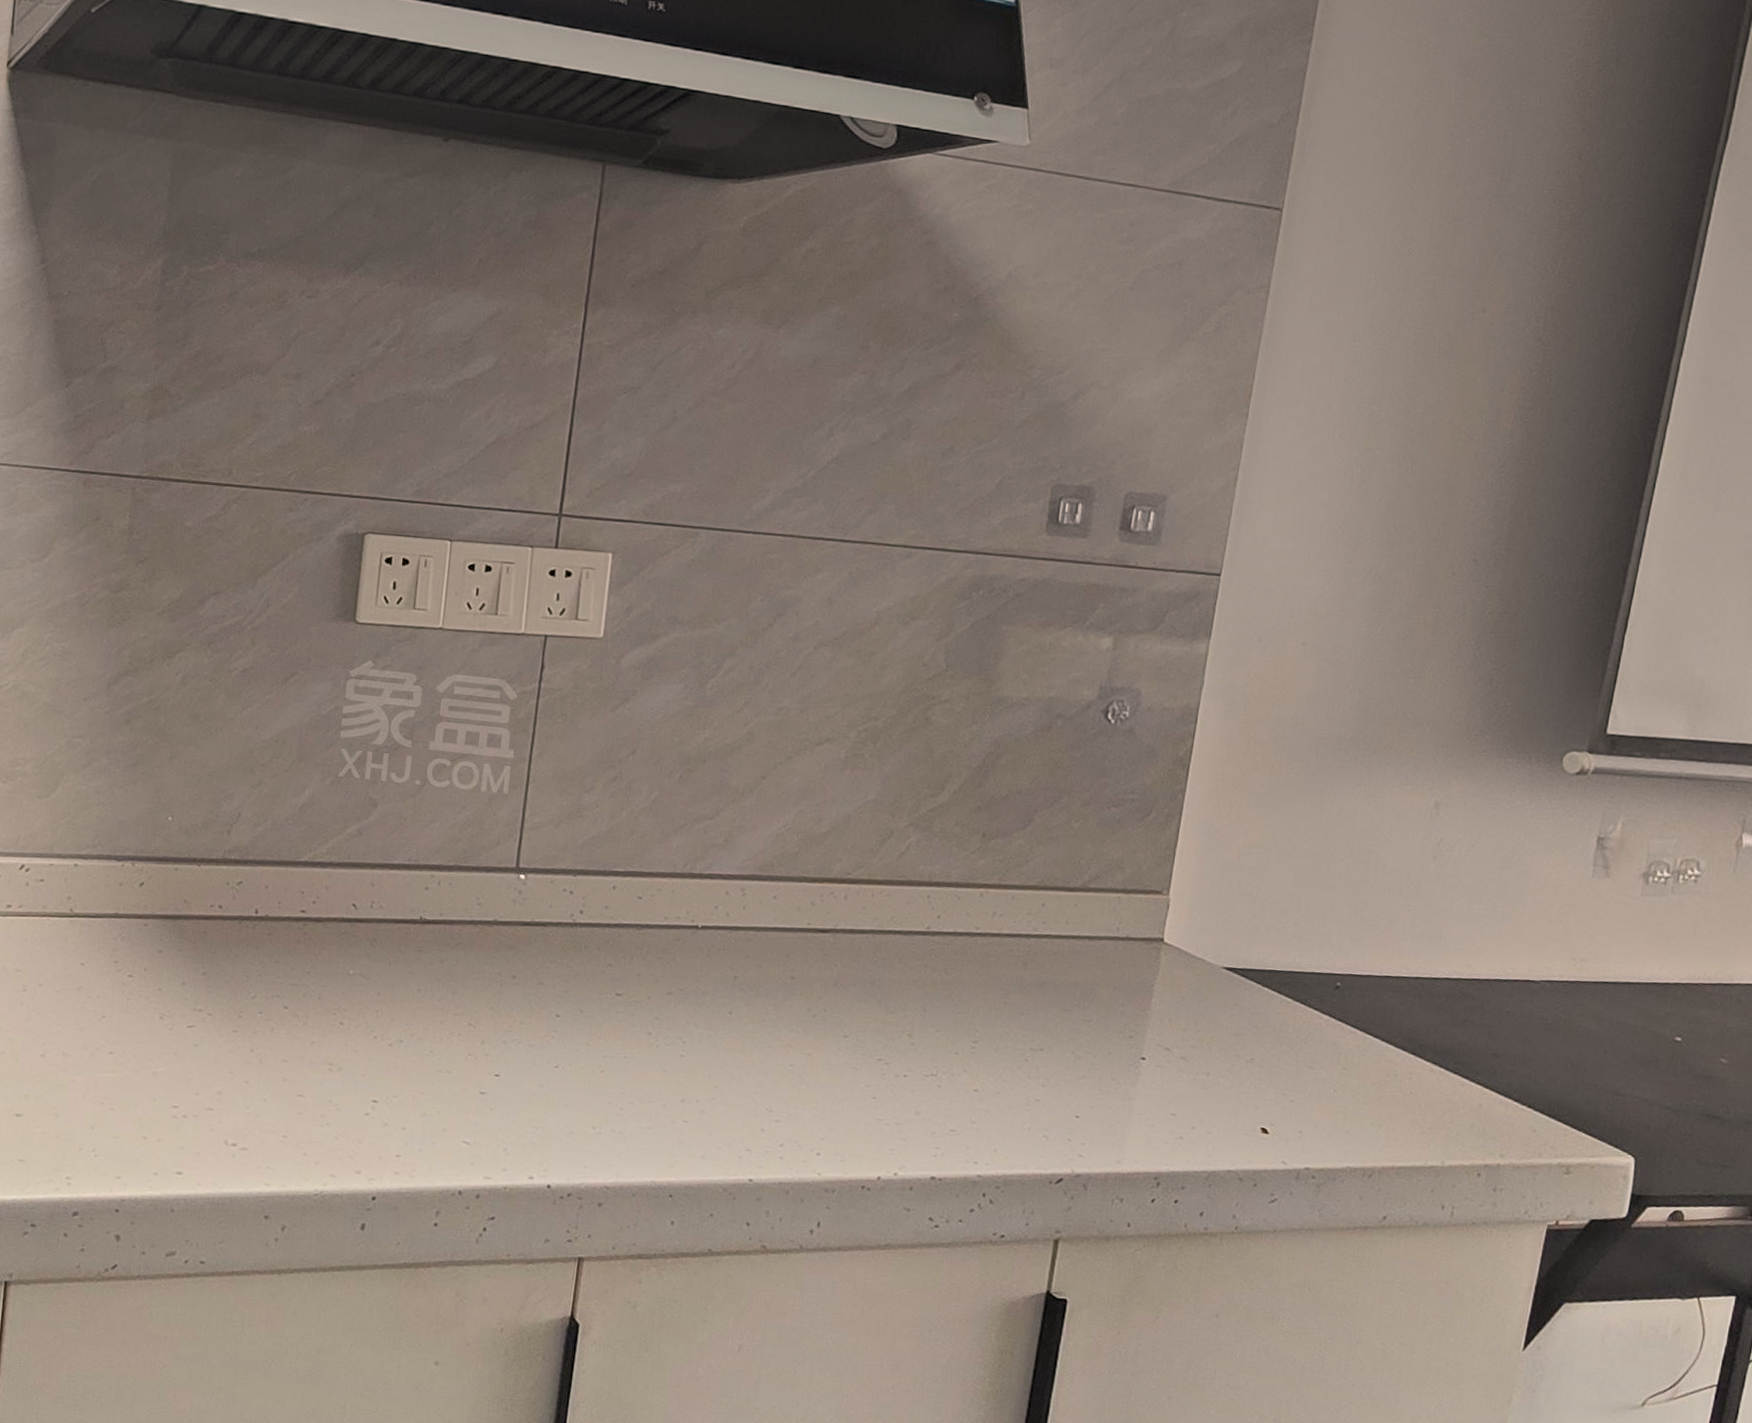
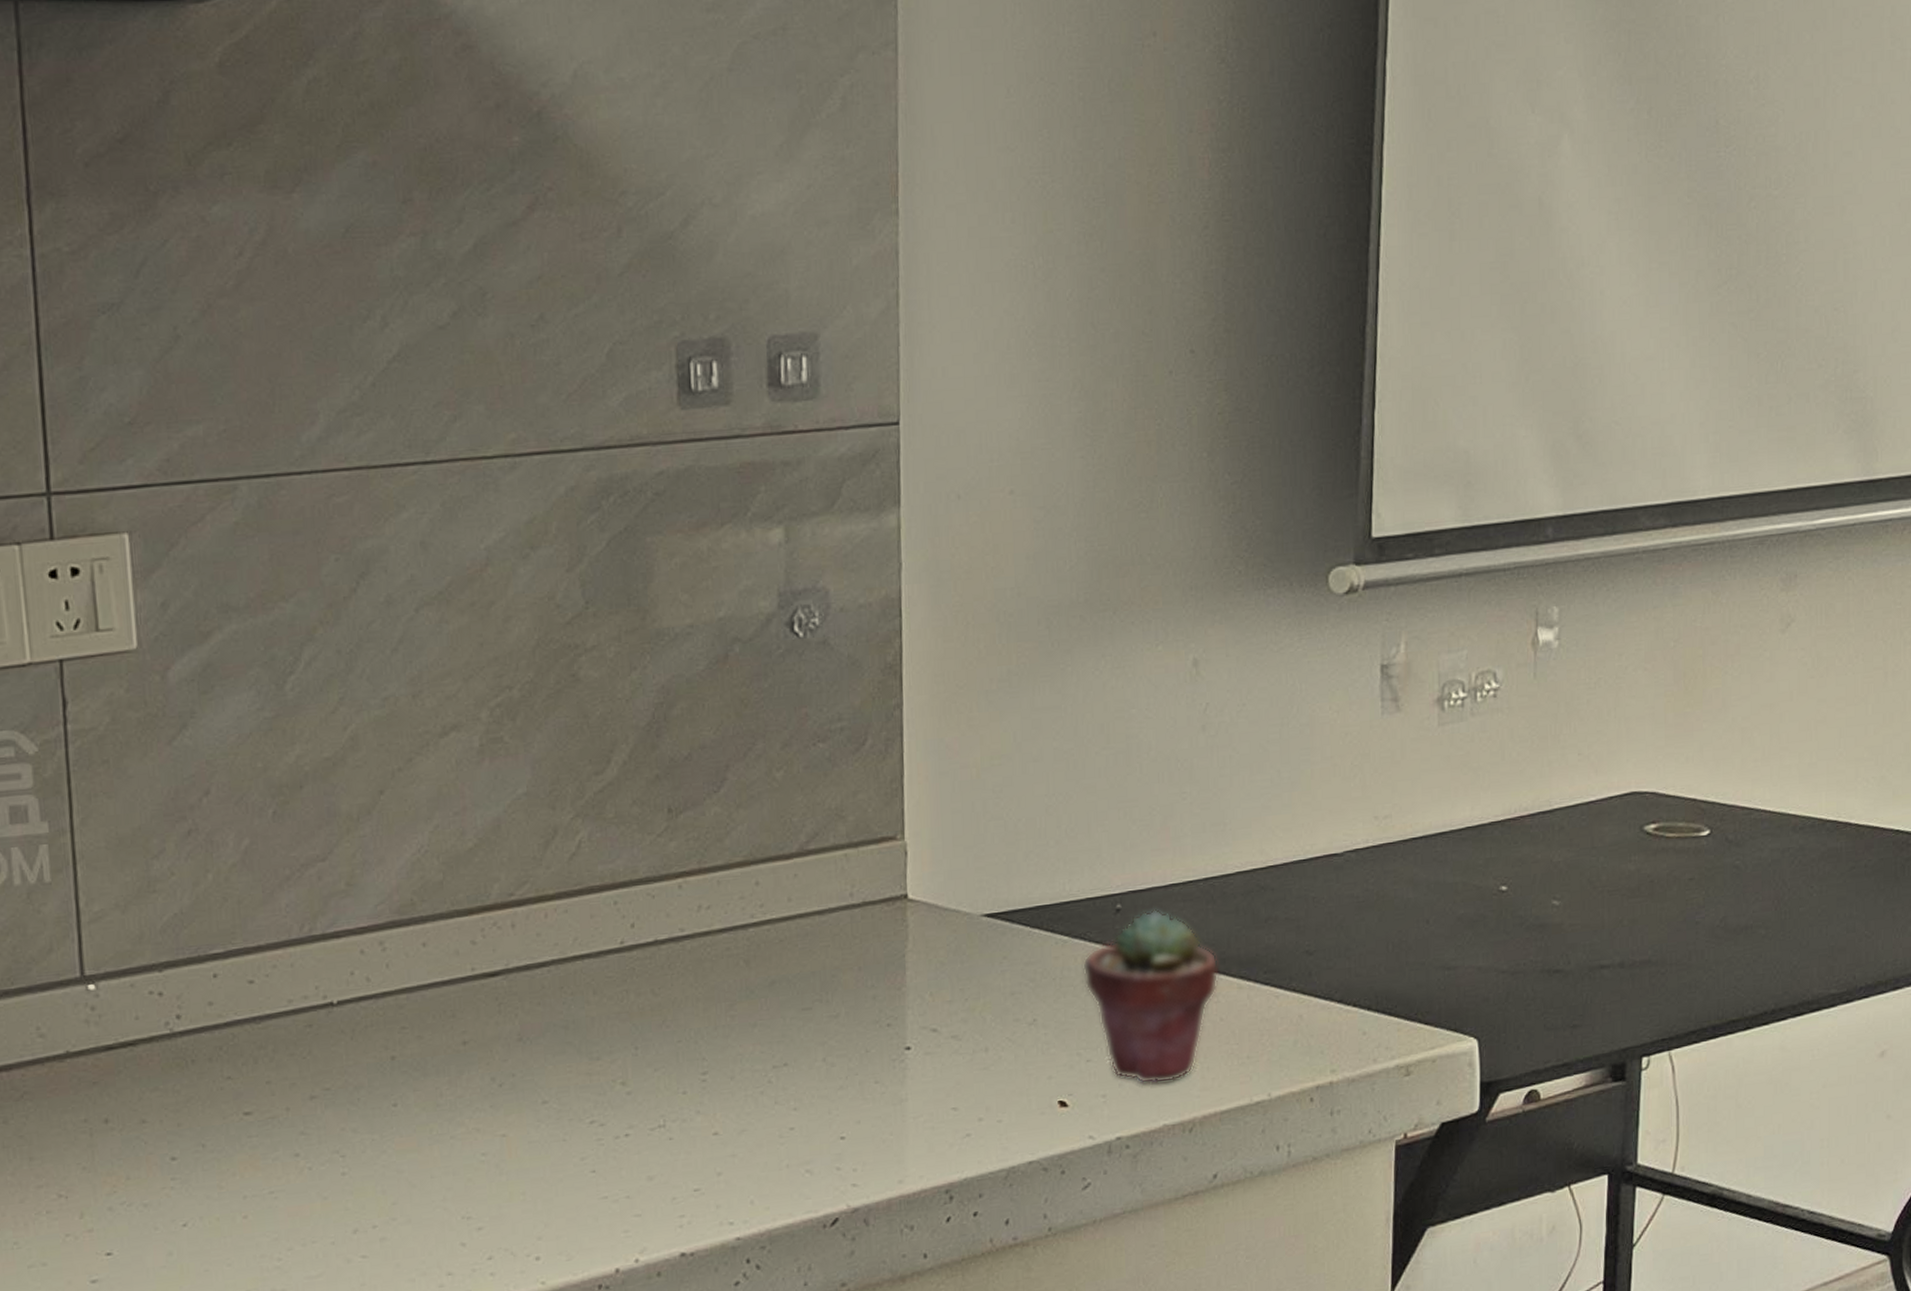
potted succulent: none [1299,993,1416,1134] -> present [1082,909,1219,1084]

